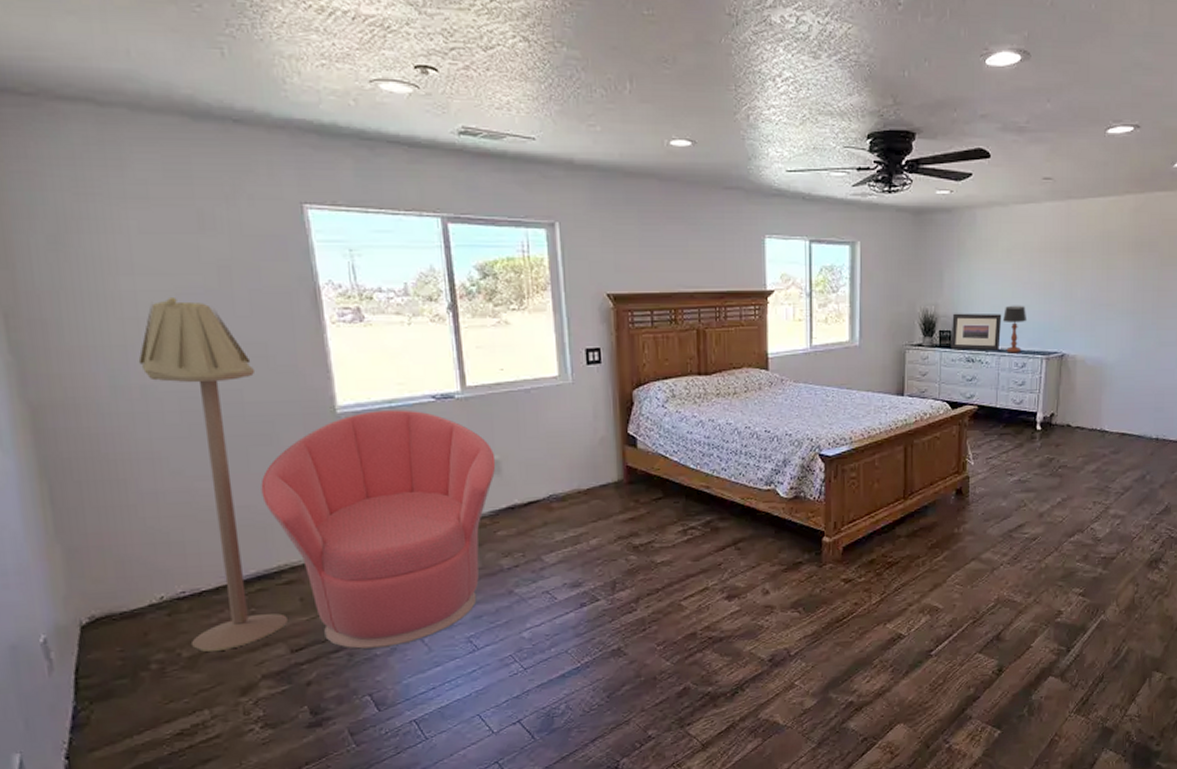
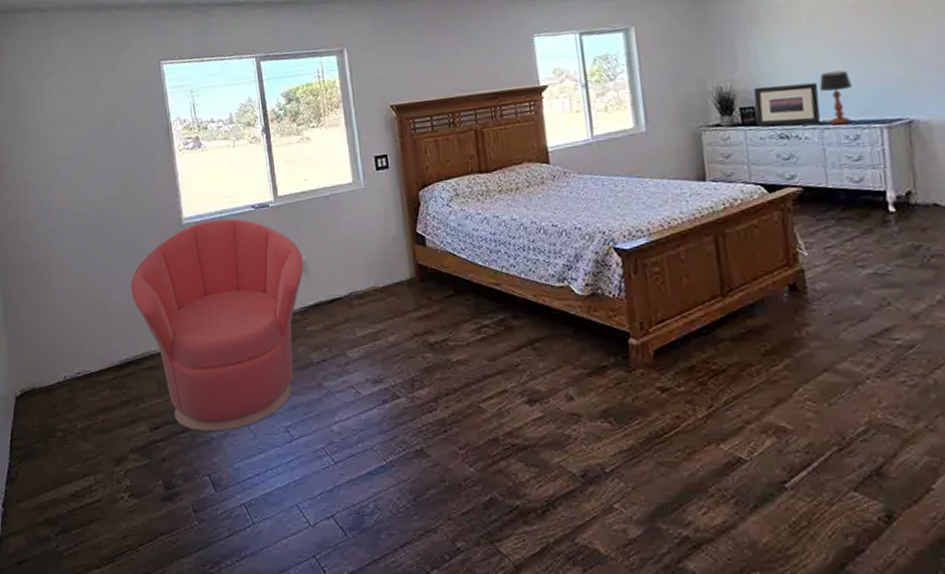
floor lamp: present [138,296,289,653] -> none [56,140,149,426]

